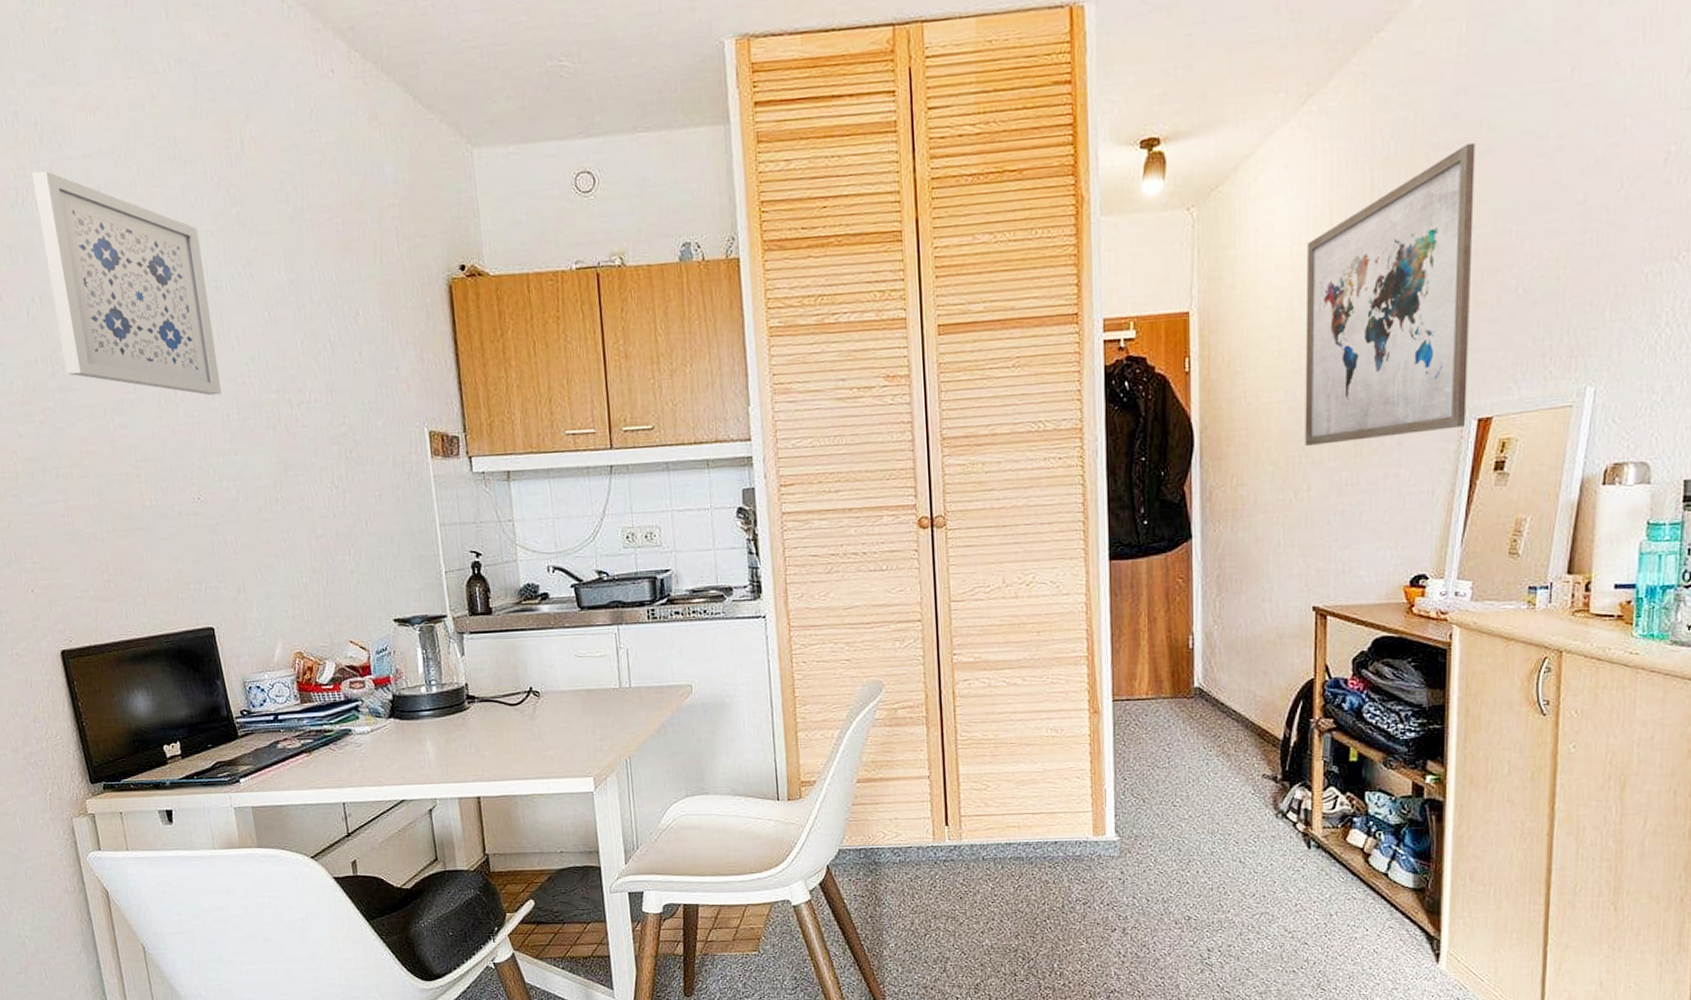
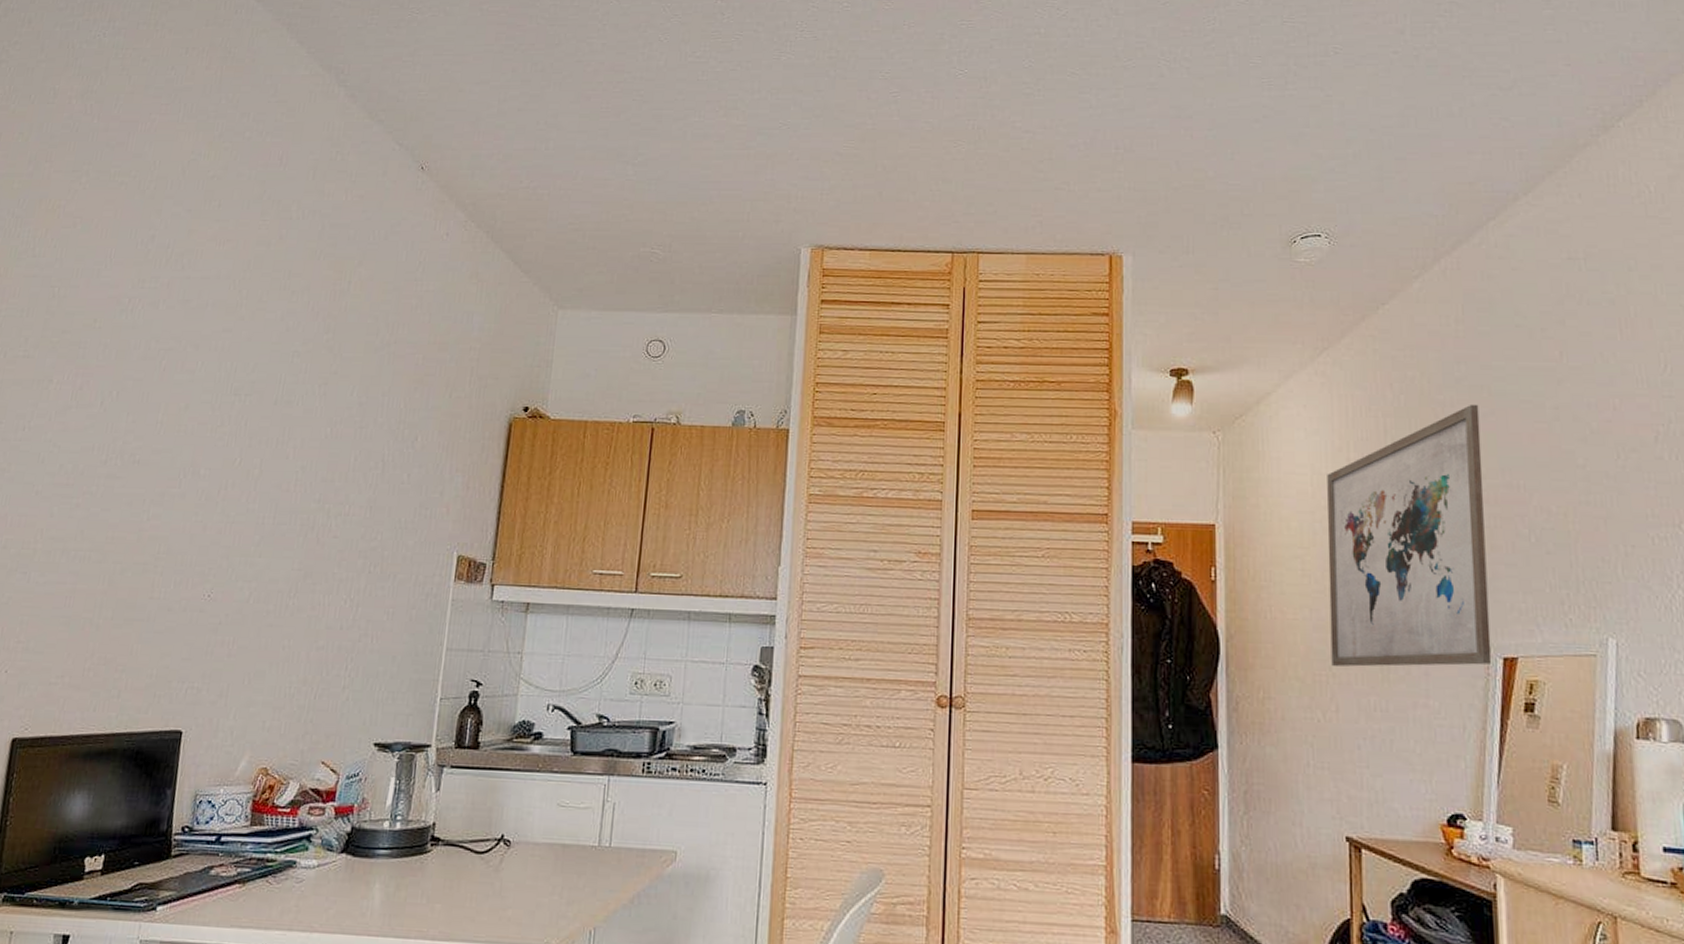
wall art: present [31,170,222,396] -> none [118,285,286,498]

